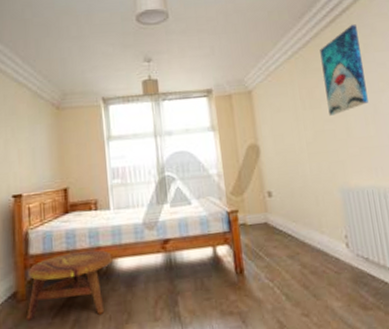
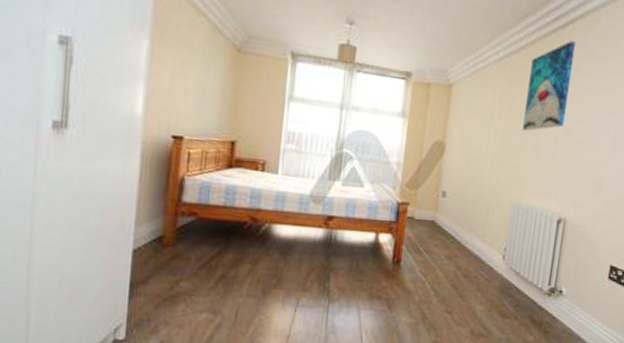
side table: present [27,249,113,321] -> none [170,208,272,275]

